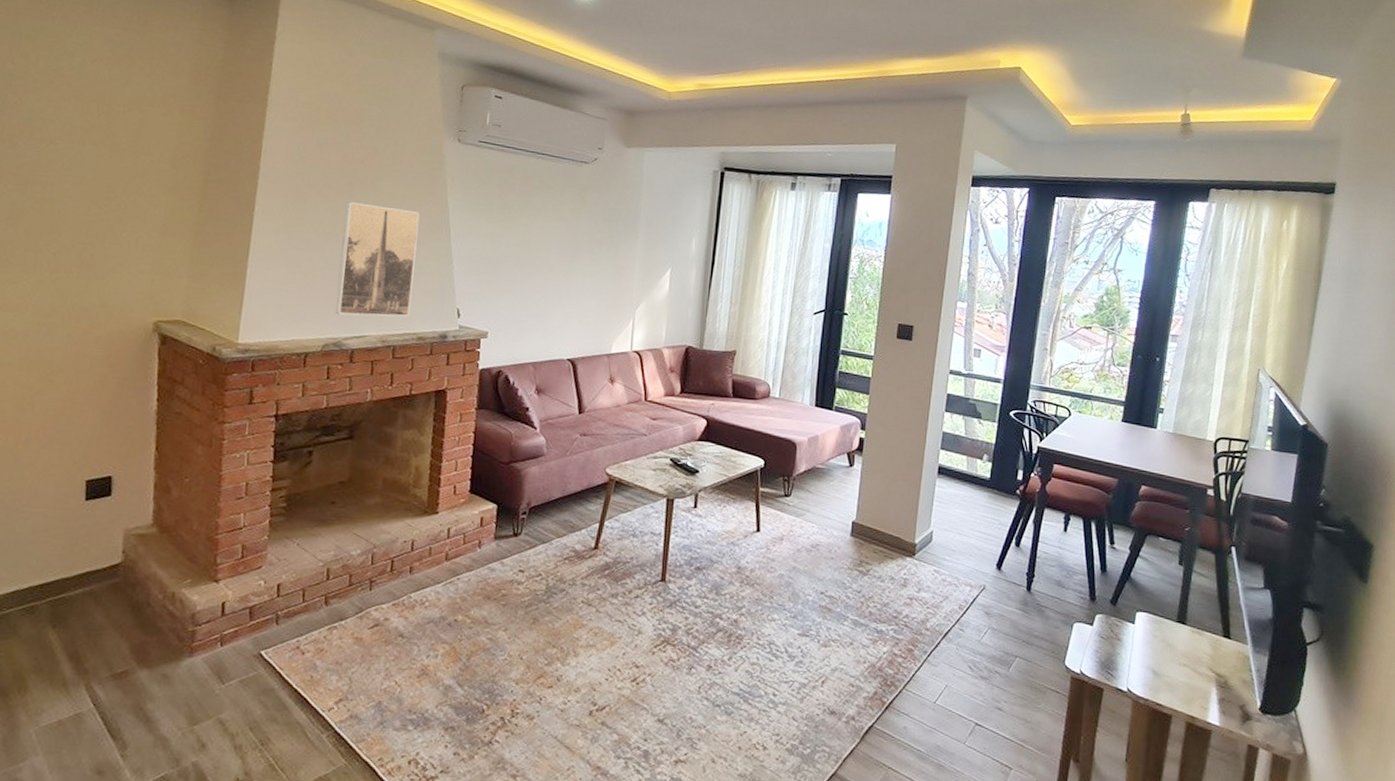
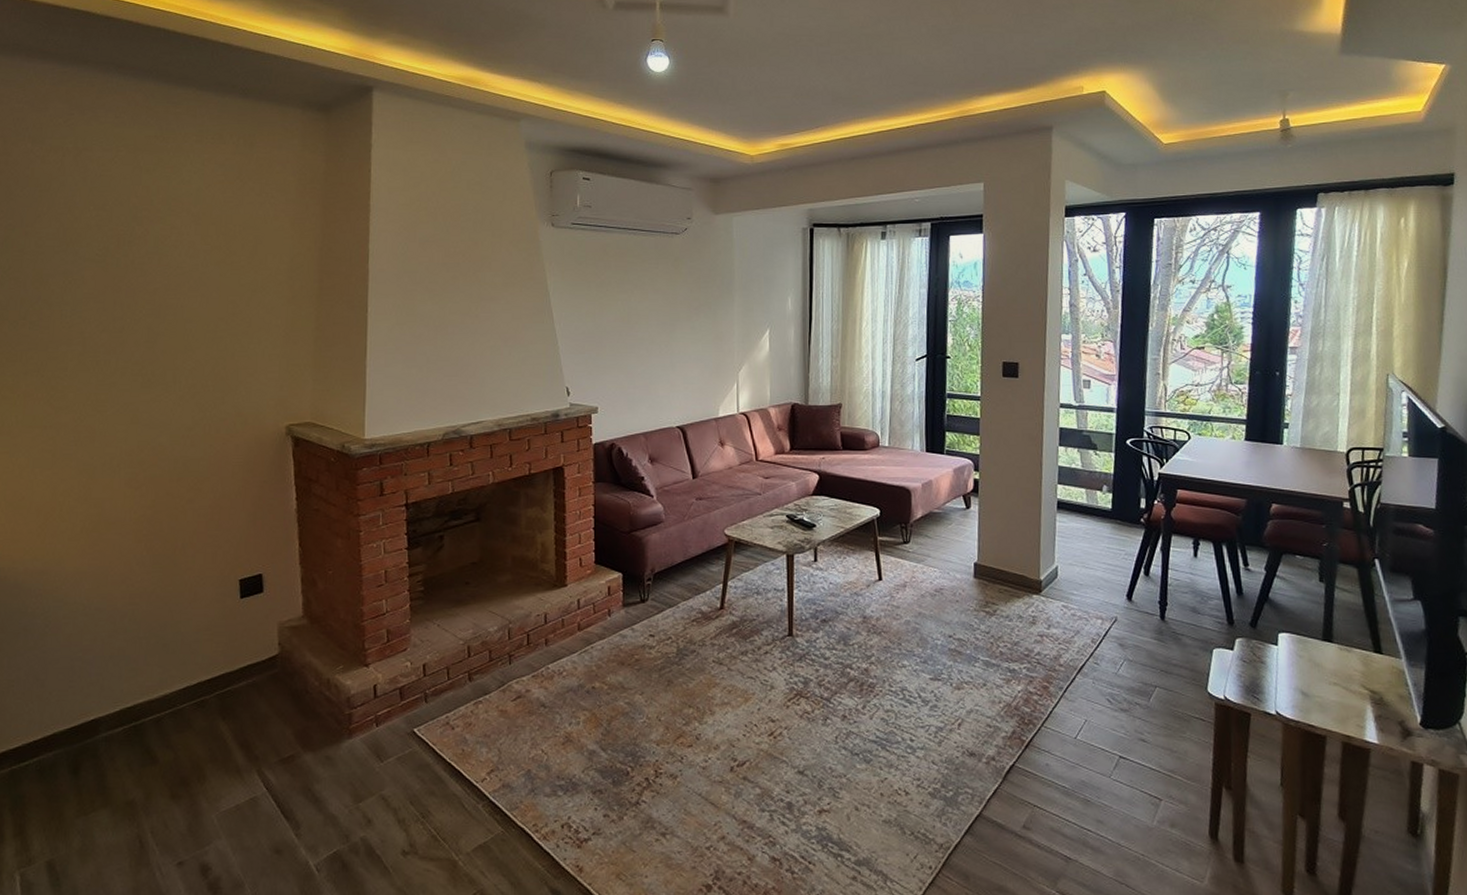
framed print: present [336,202,420,317] -> none [451,294,522,404]

